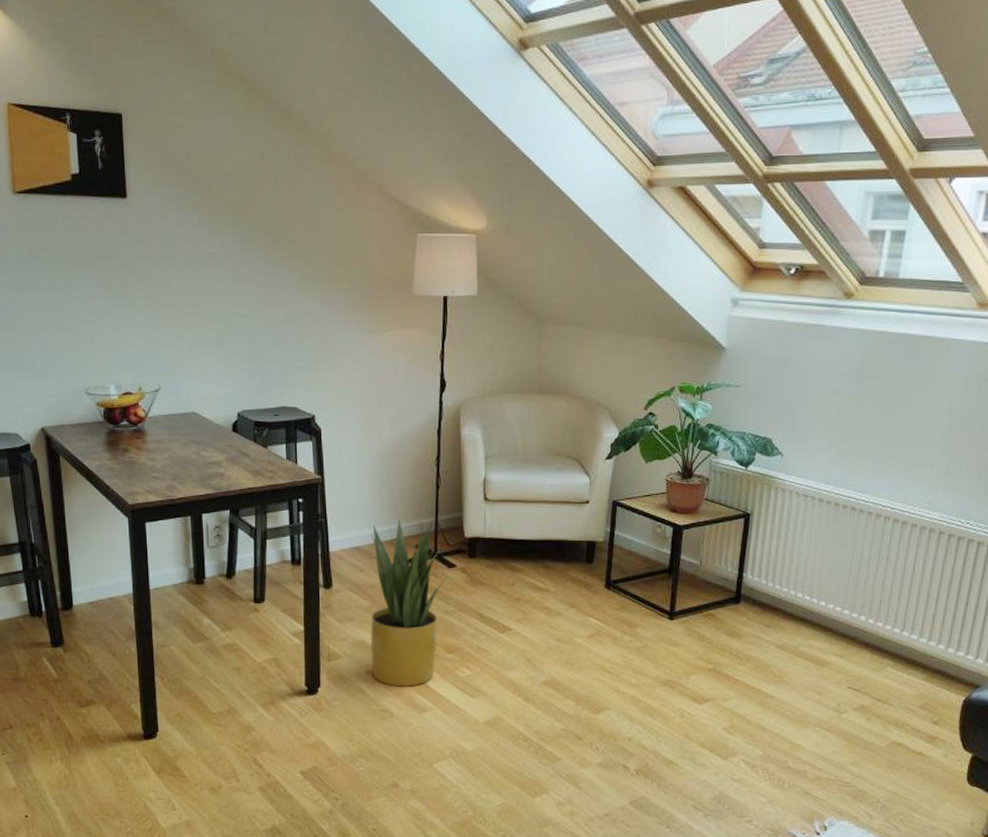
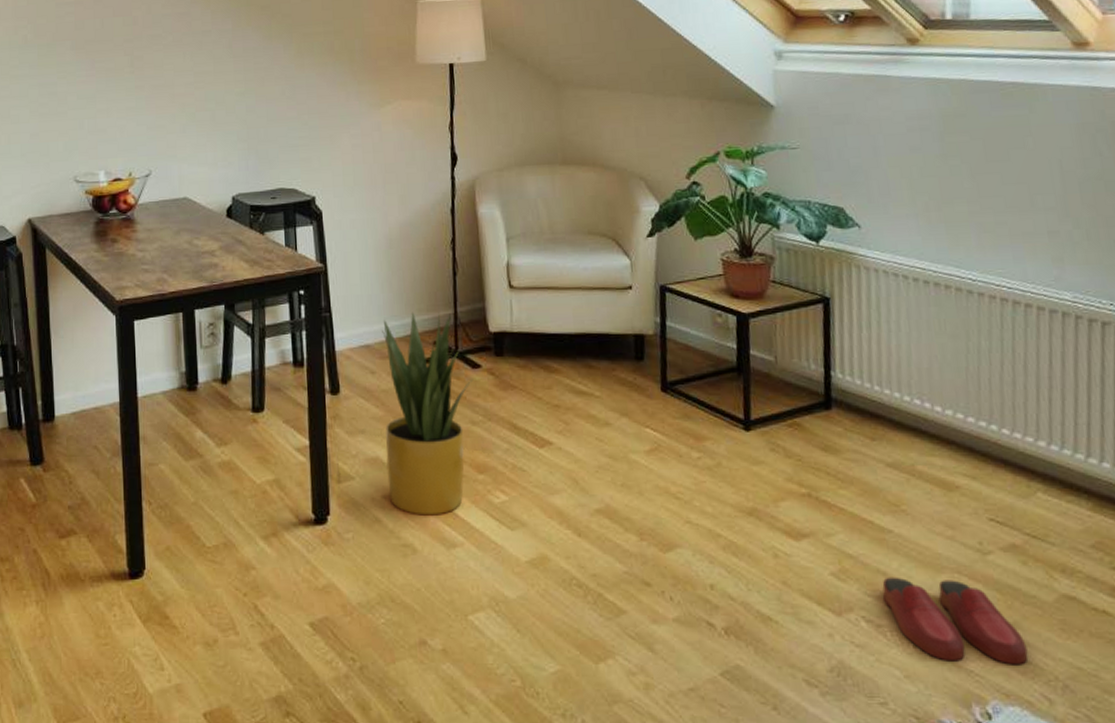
slippers: none [760,730,861,792] -> present [882,577,1029,665]

